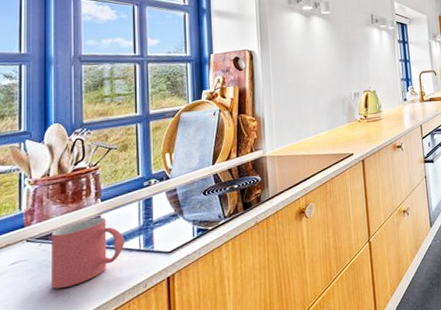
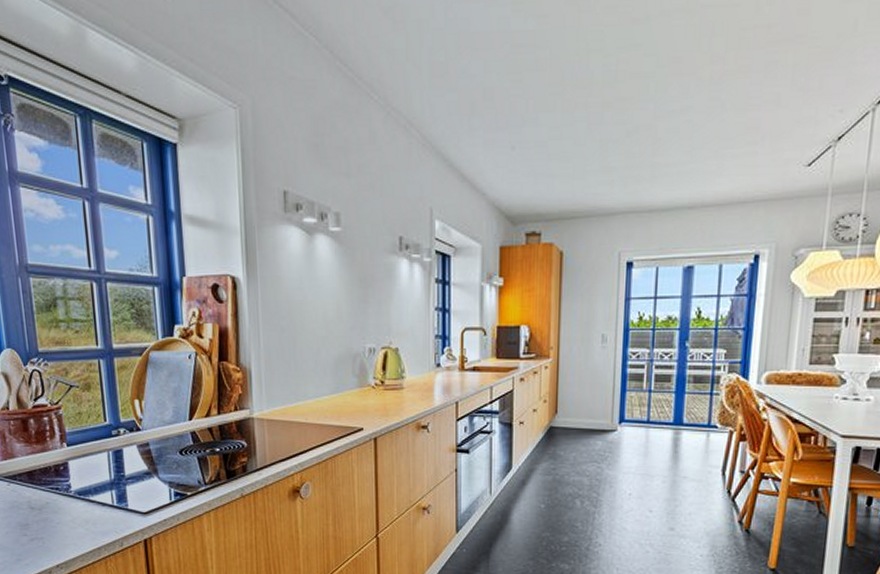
mug: present [52,217,125,289] -> none [19,463,97,532]

